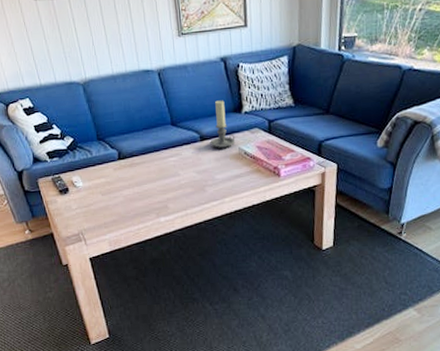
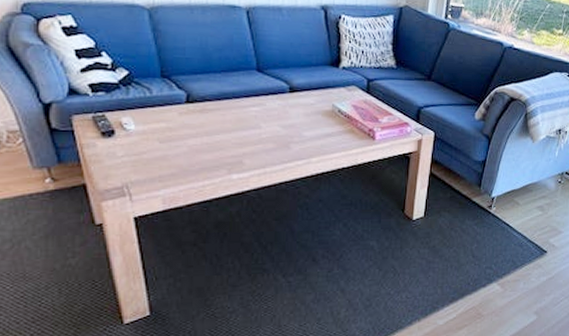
candle holder: present [210,100,235,148] -> none [300,50,330,103]

